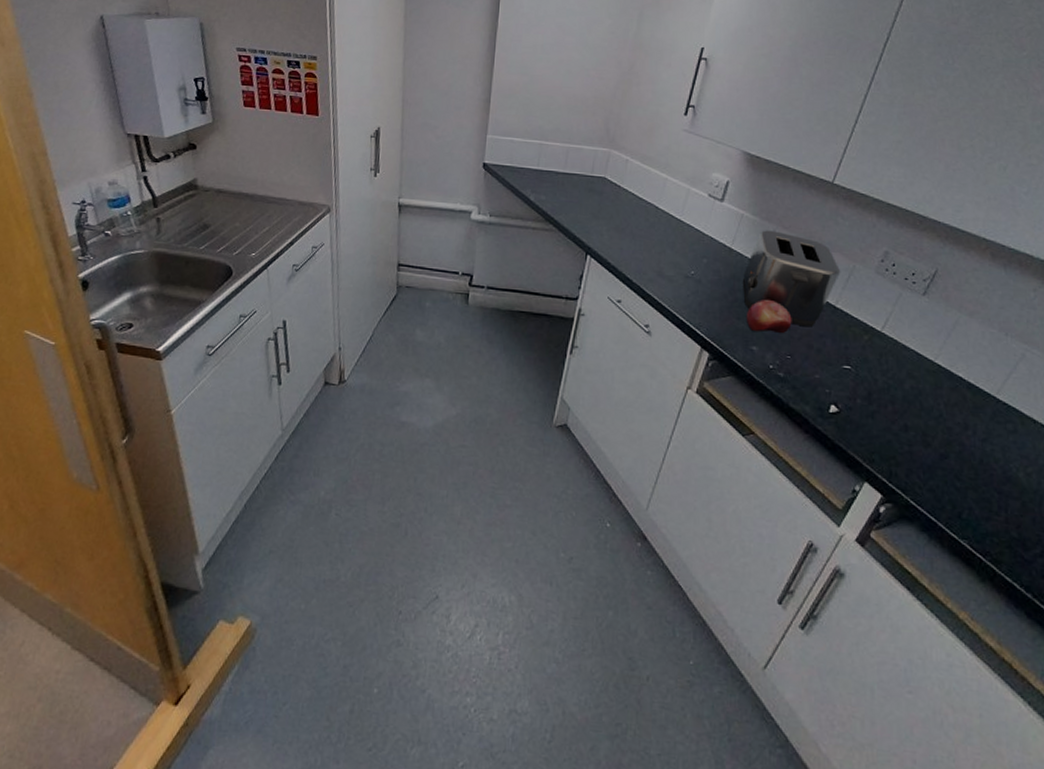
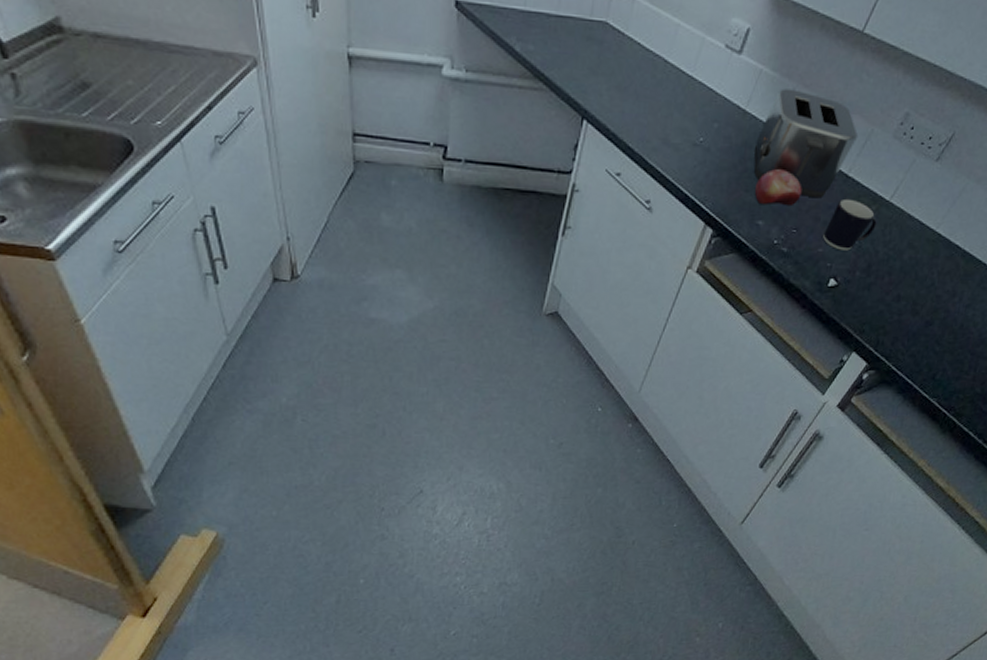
mug: none [818,328,871,378] -> present [823,198,877,251]

